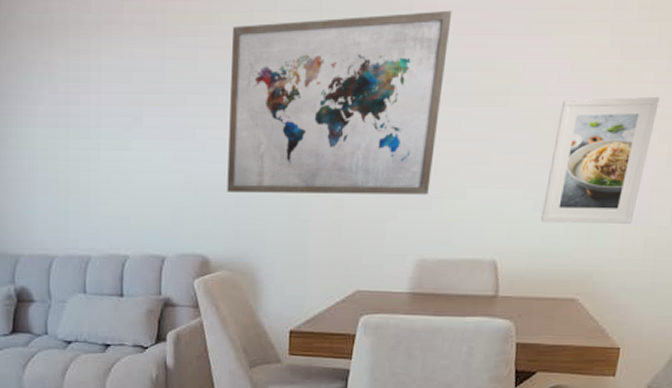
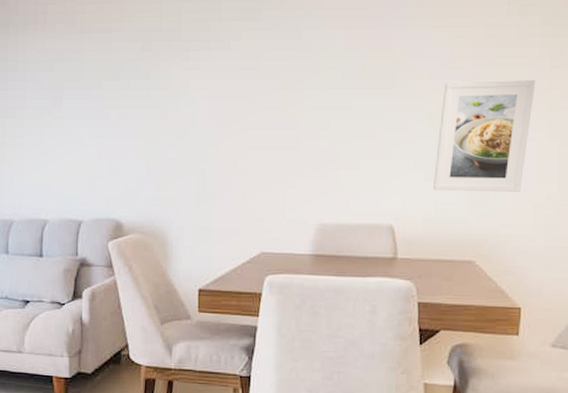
wall art: present [227,10,452,195] -> none [138,8,338,166]

